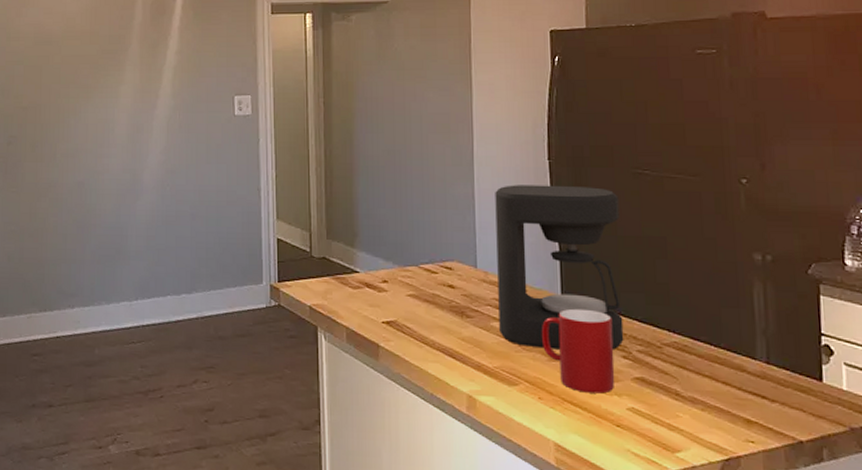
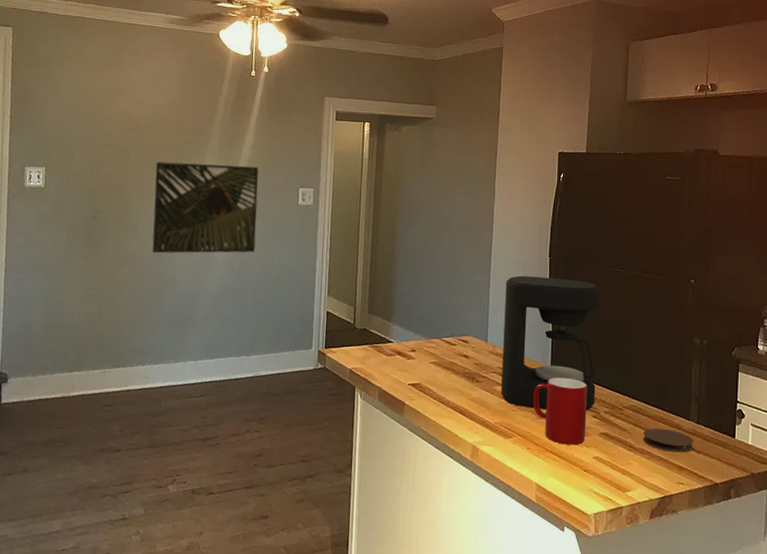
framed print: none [71,74,190,181] -> present [152,161,260,254]
coaster: none [693,371,765,402] -> present [643,428,694,453]

